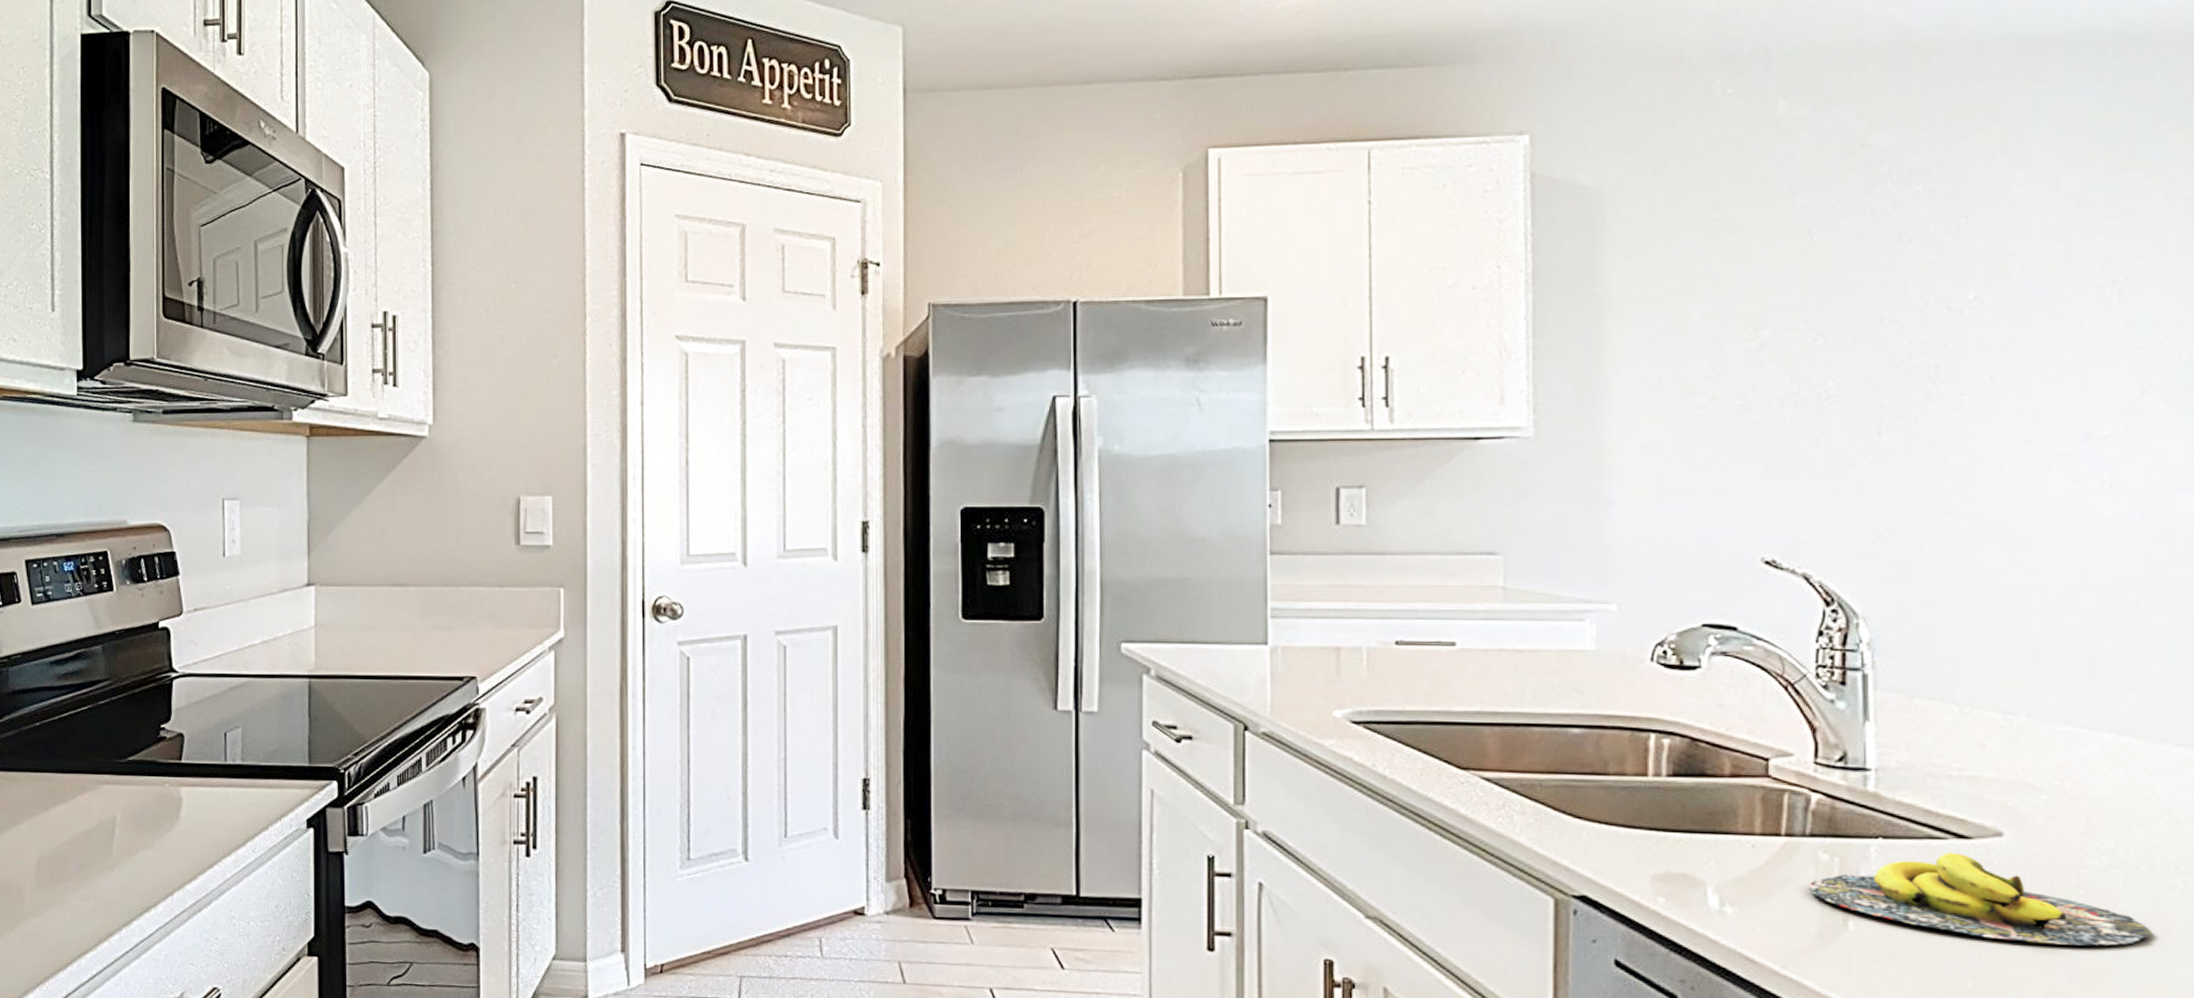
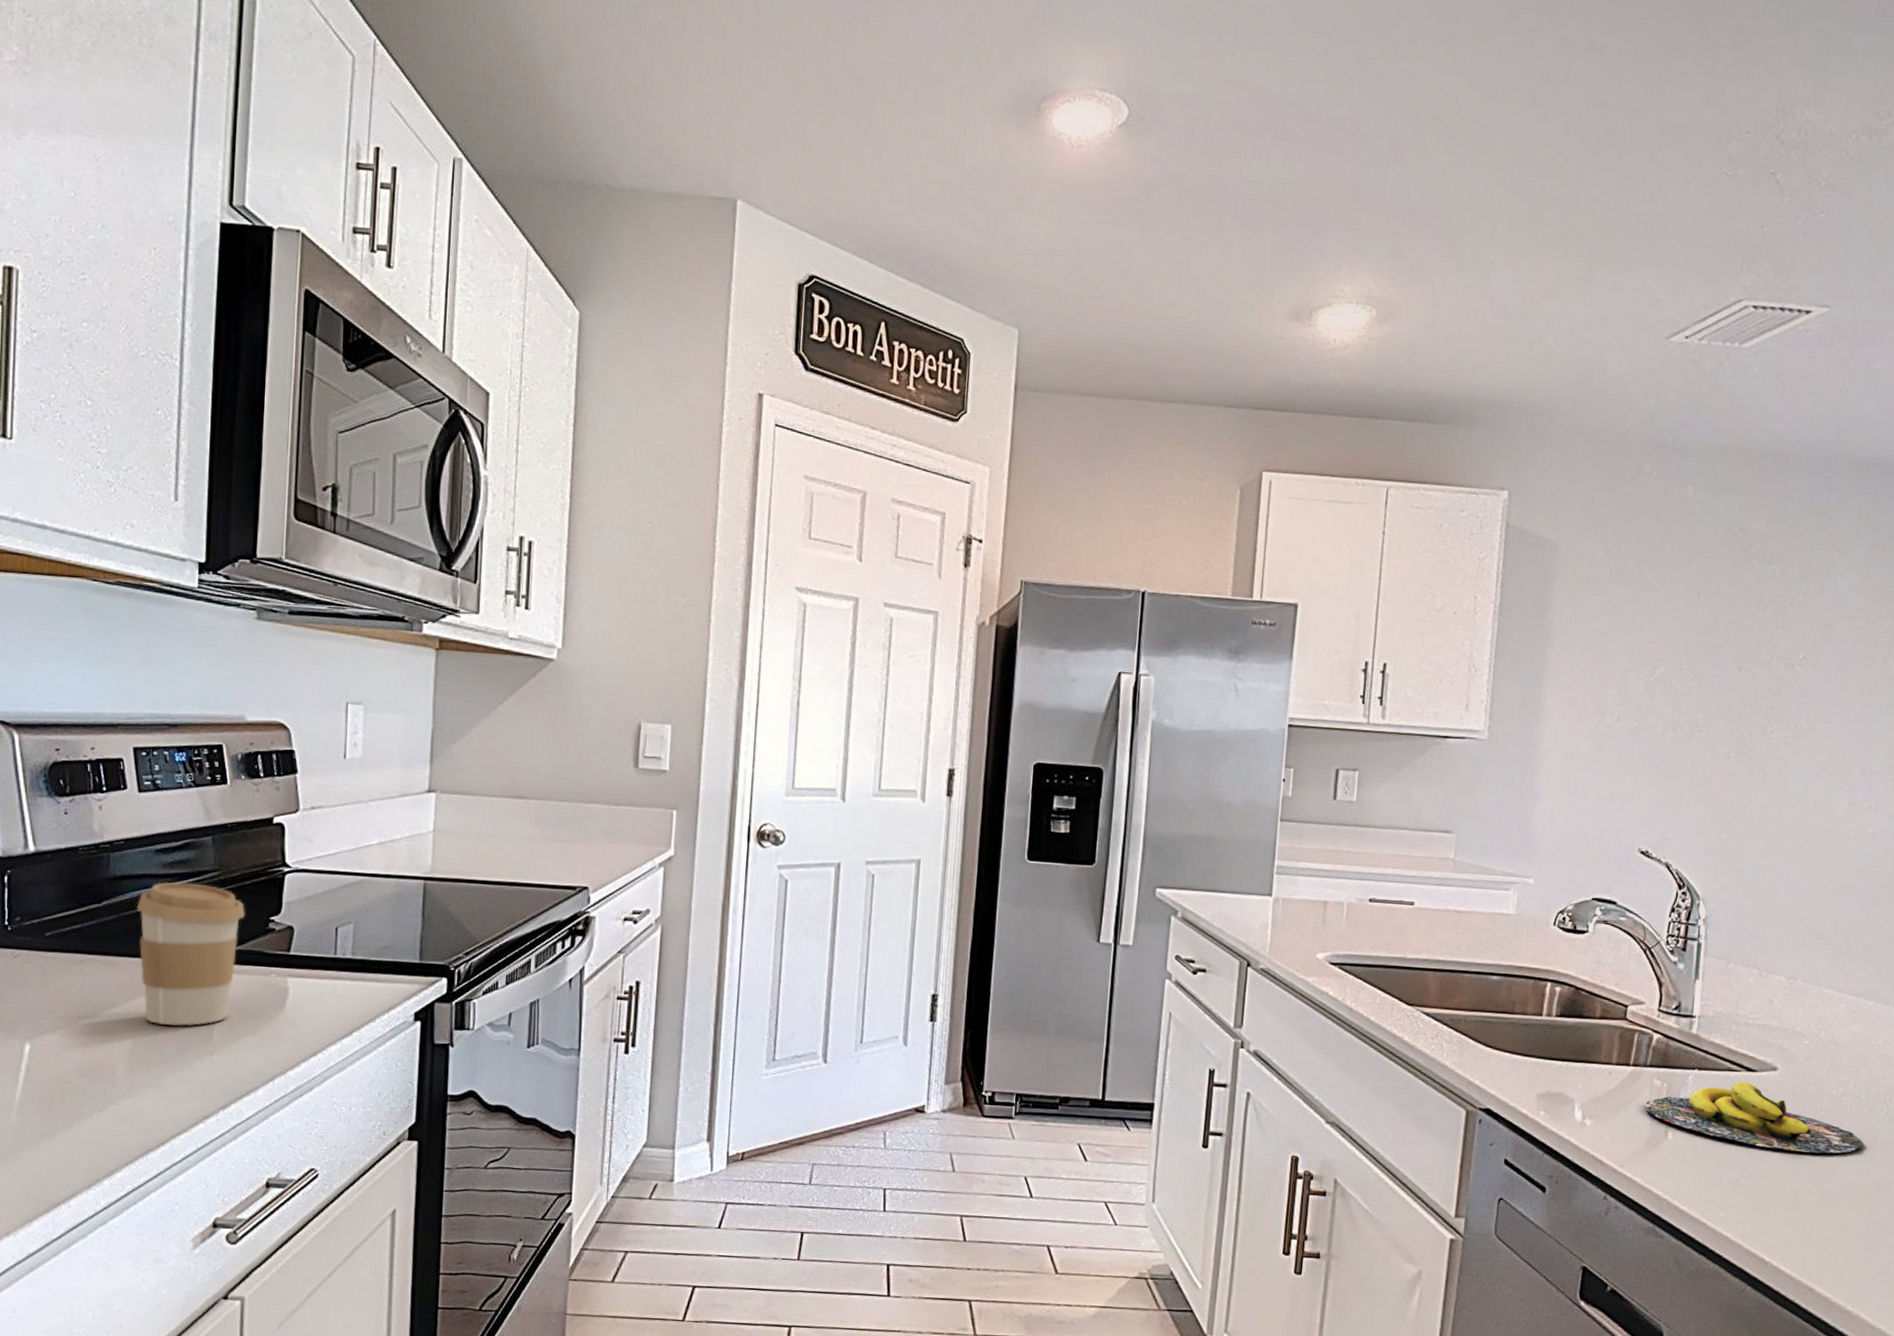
coffee cup: none [35,693,138,842] -> present [136,882,246,1026]

